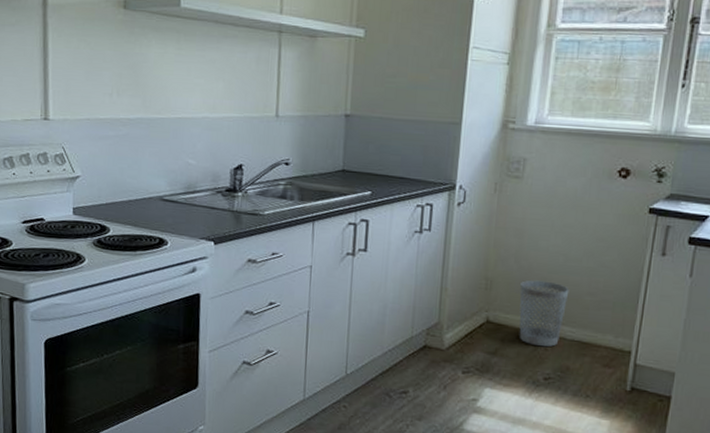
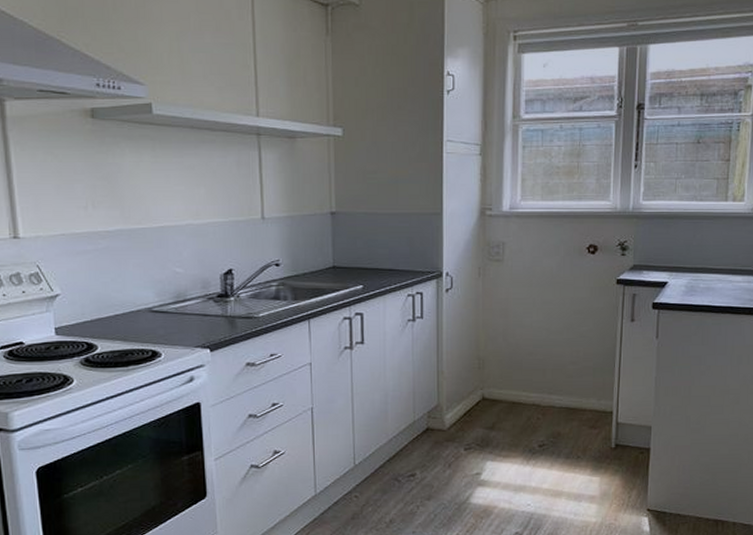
wastebasket: present [519,280,570,347] -> none [510,355,554,417]

